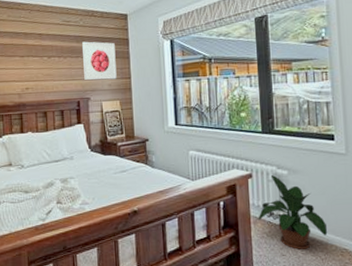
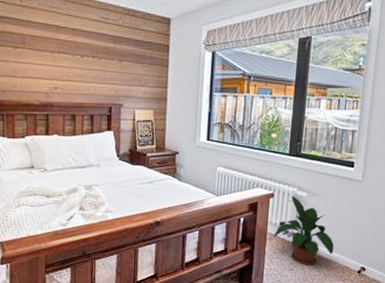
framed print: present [82,41,117,81] -> none [119,43,154,87]

